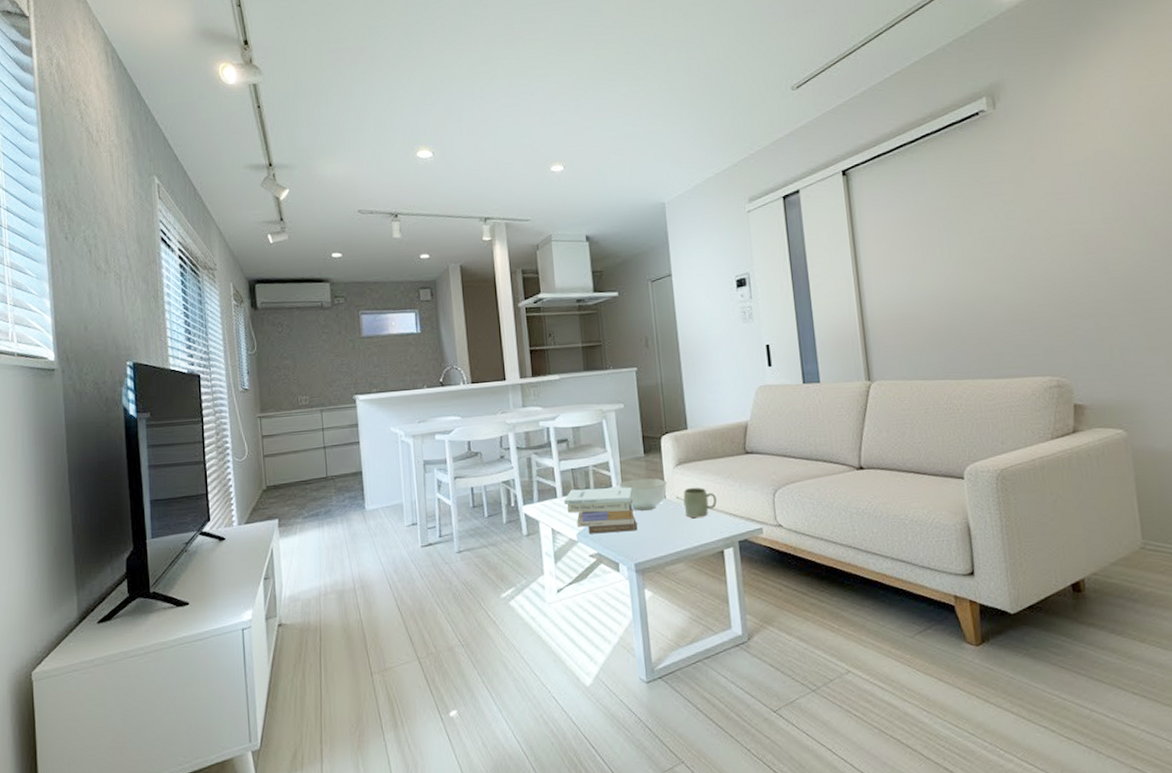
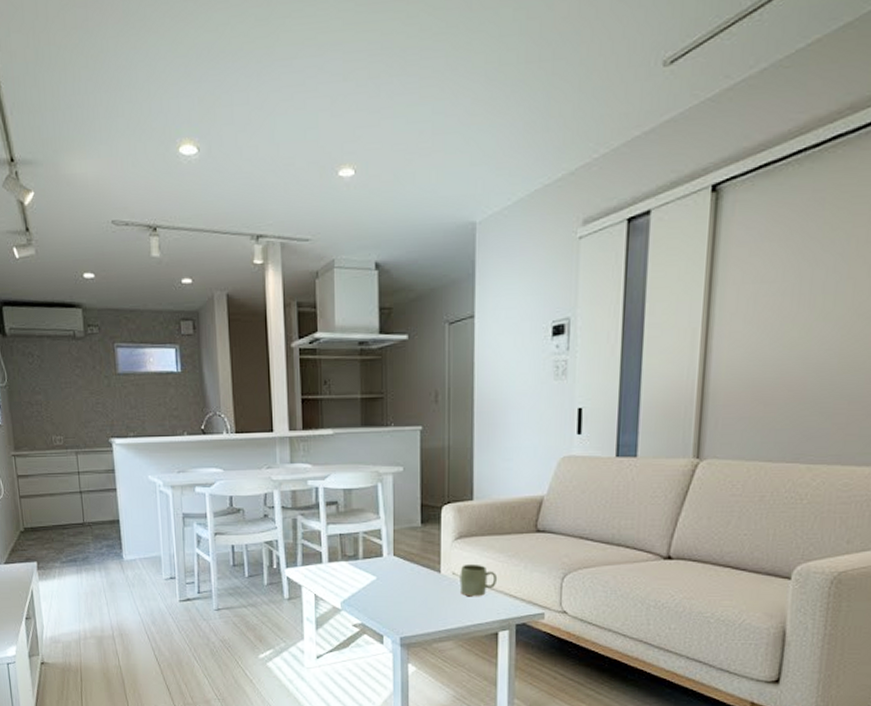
books: present [563,486,637,534] -> none [329,556,406,604]
bowl: present [619,477,667,511] -> none [391,549,444,584]

